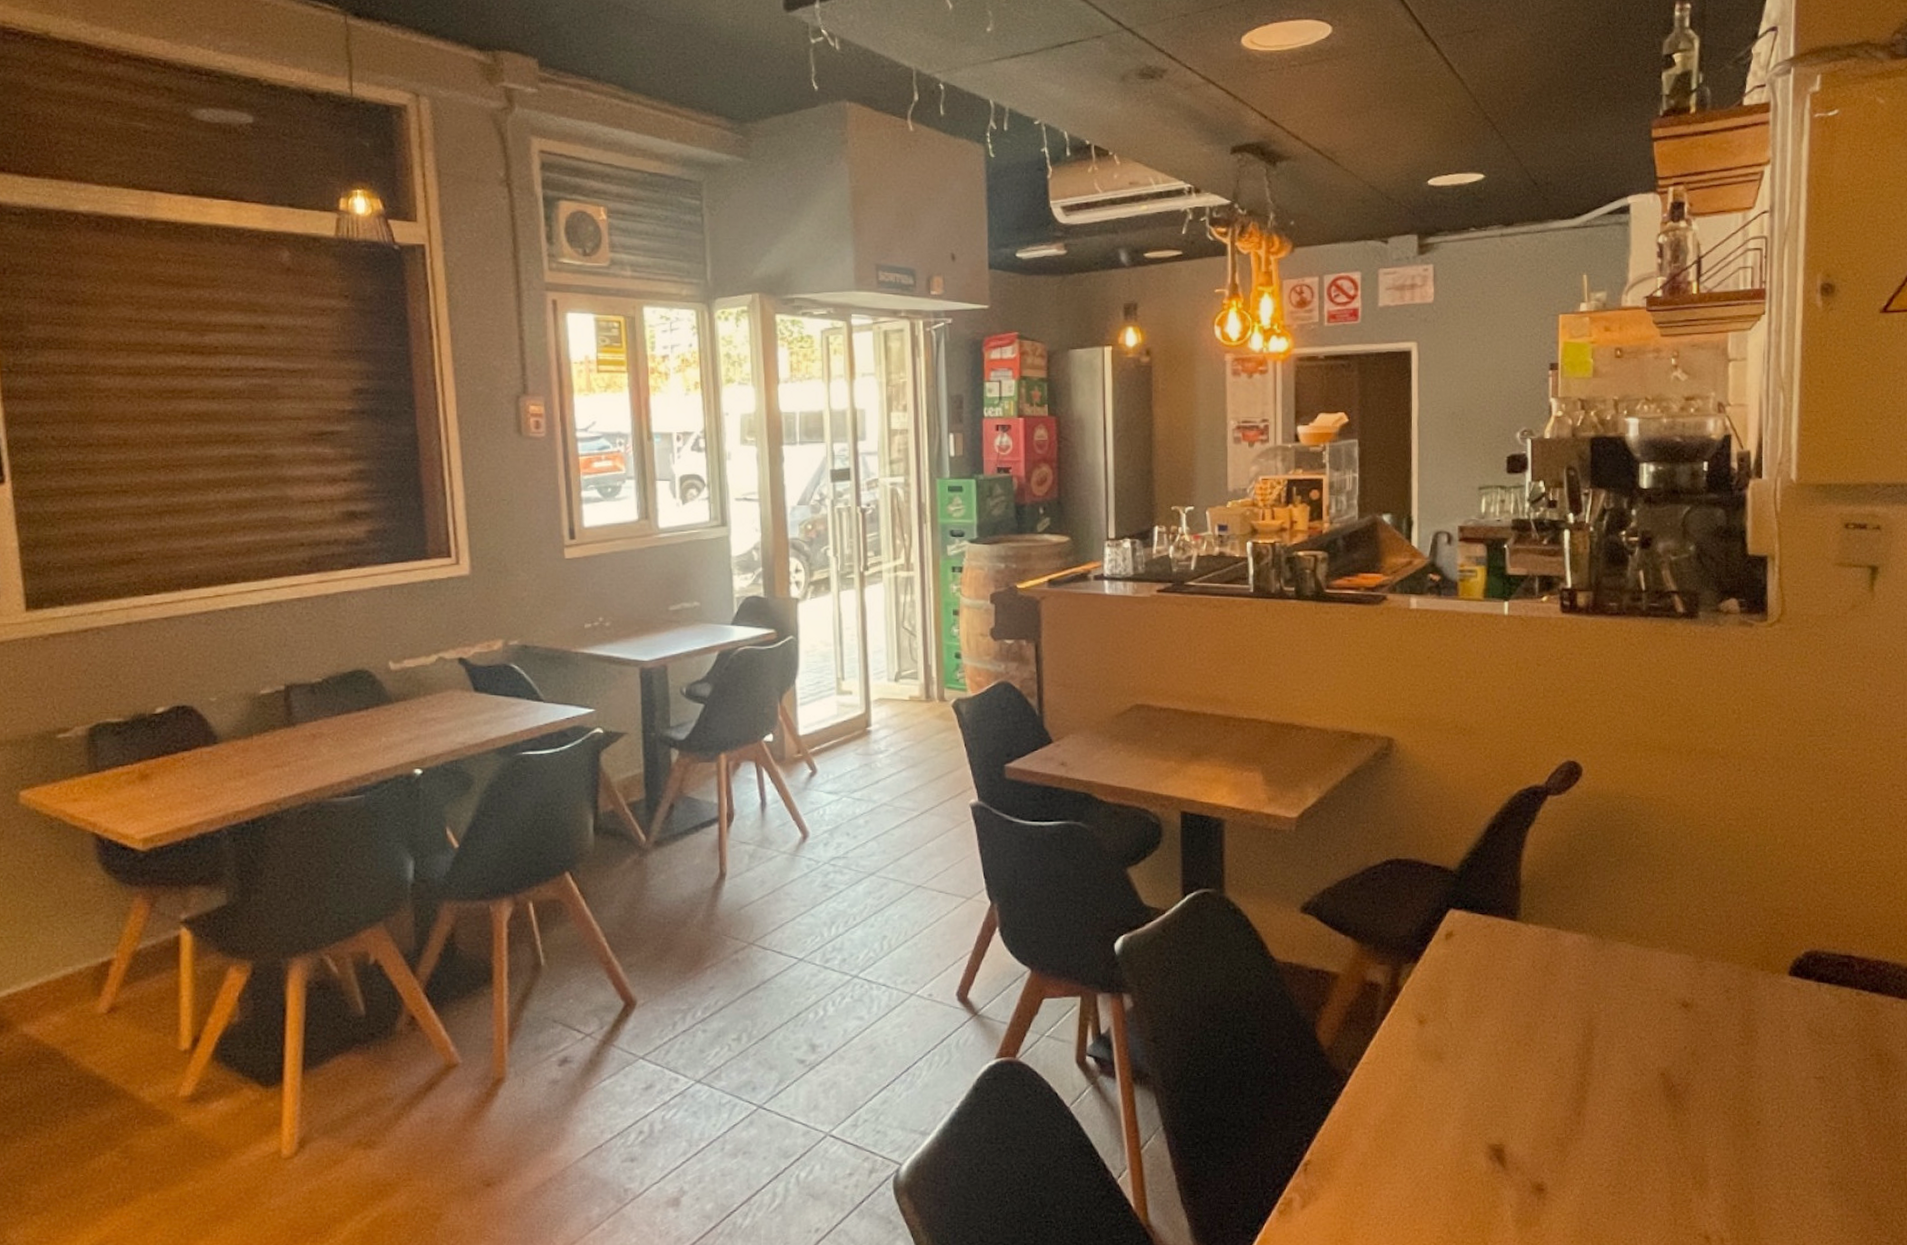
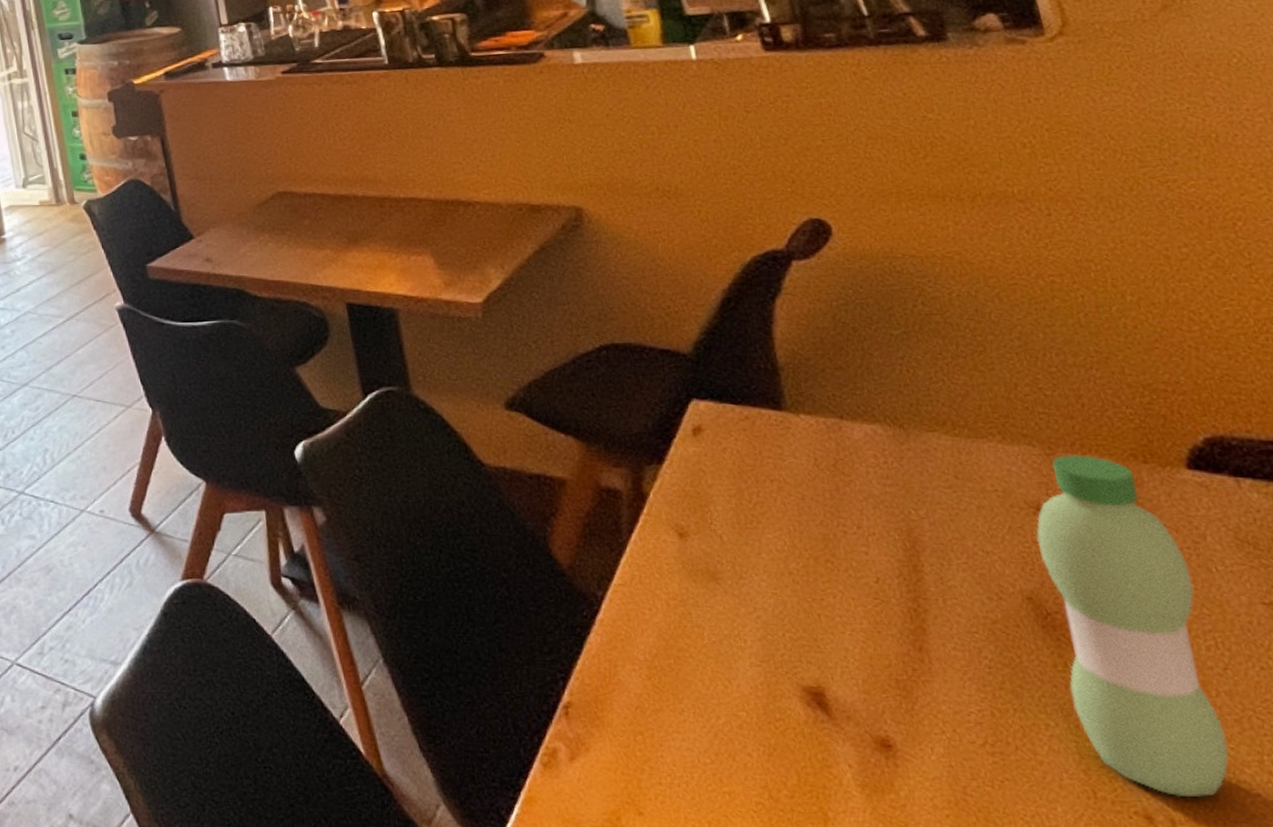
water bottle: none [1675,962,1774,1222] -> present [1036,454,1230,798]

